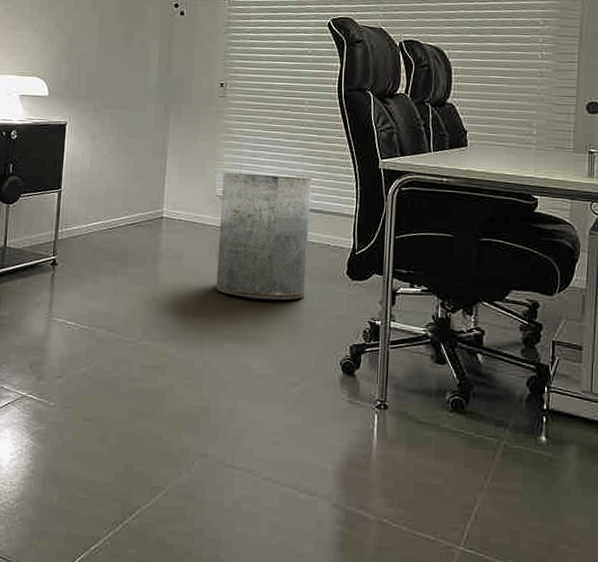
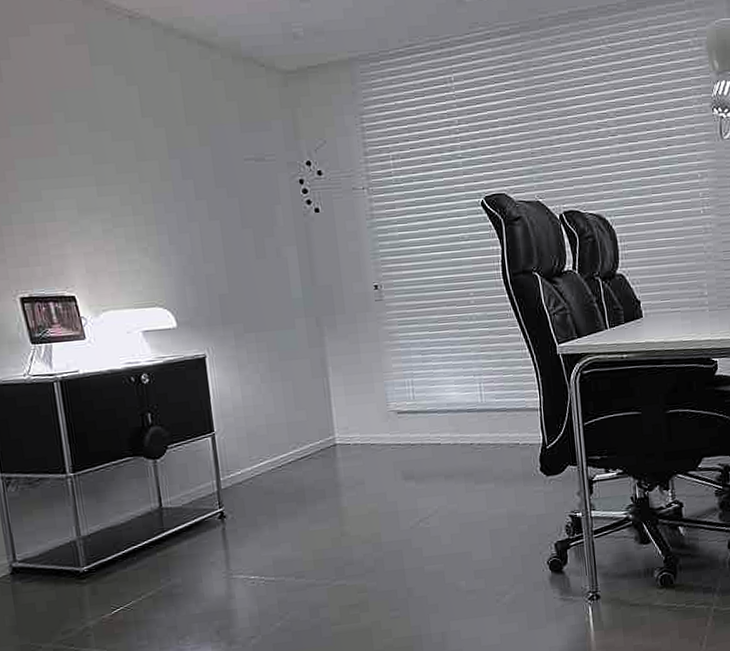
trash can: present [216,173,312,300] -> none [394,376,501,515]

